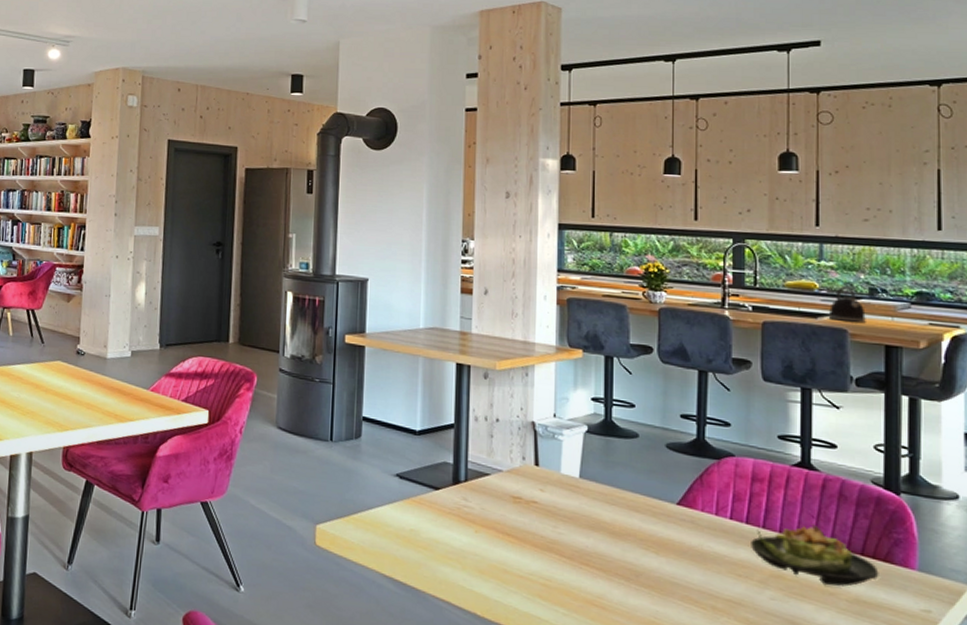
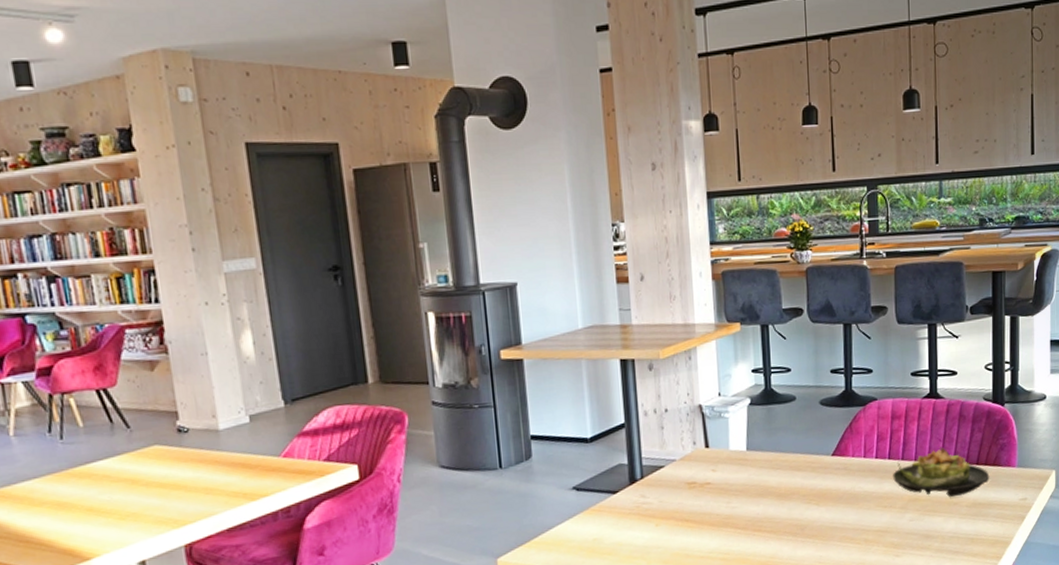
kettle: present [828,285,866,324] -> none [948,219,977,256]

